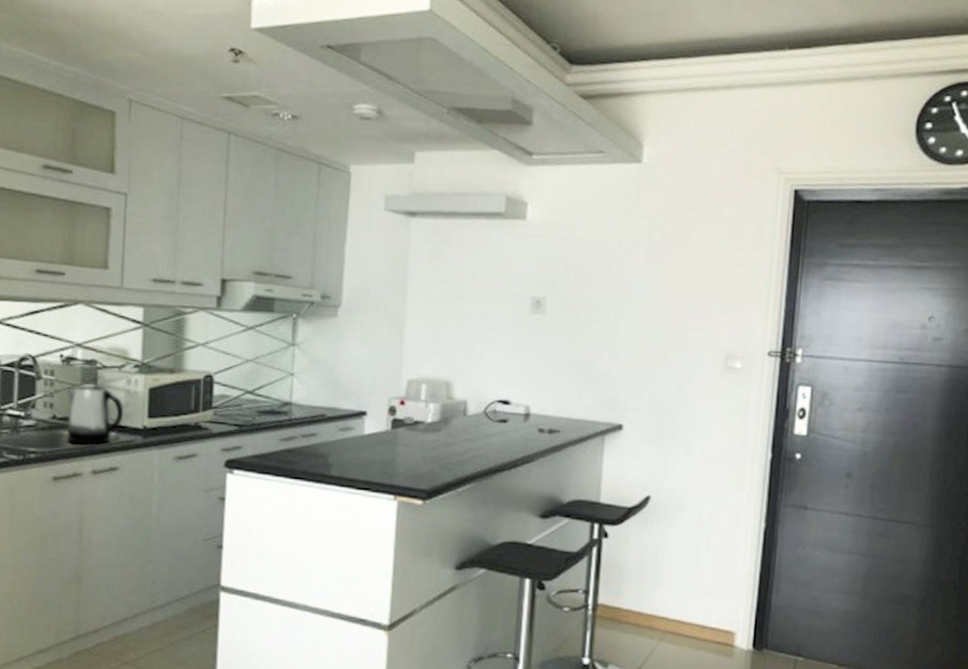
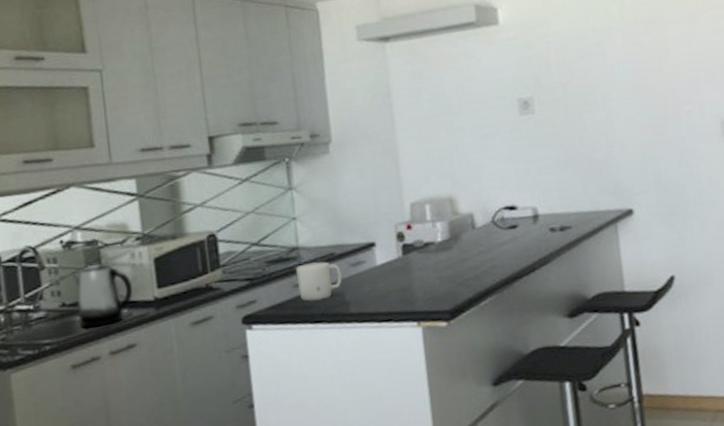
mug: none [283,420,330,458] -> present [295,261,343,303]

